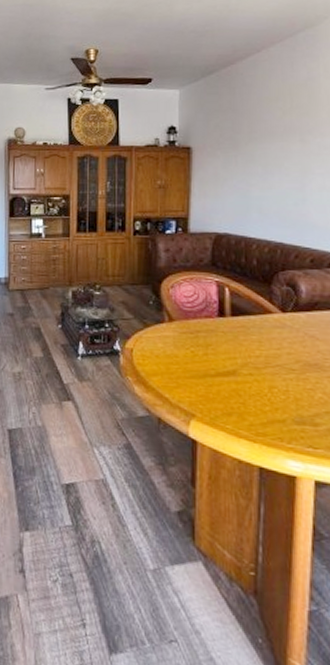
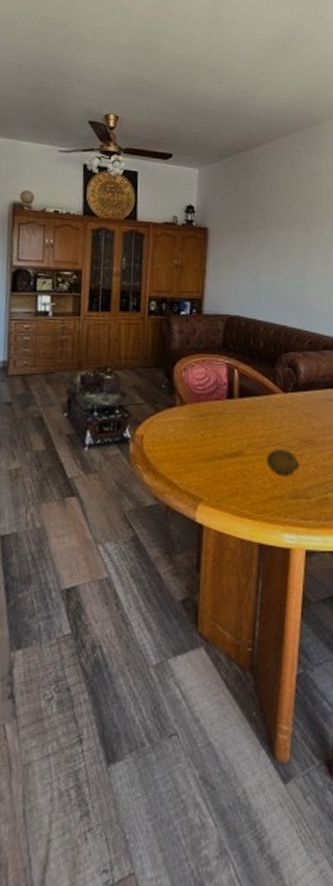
fruit: none [265,371,305,400] -> present [267,449,301,476]

